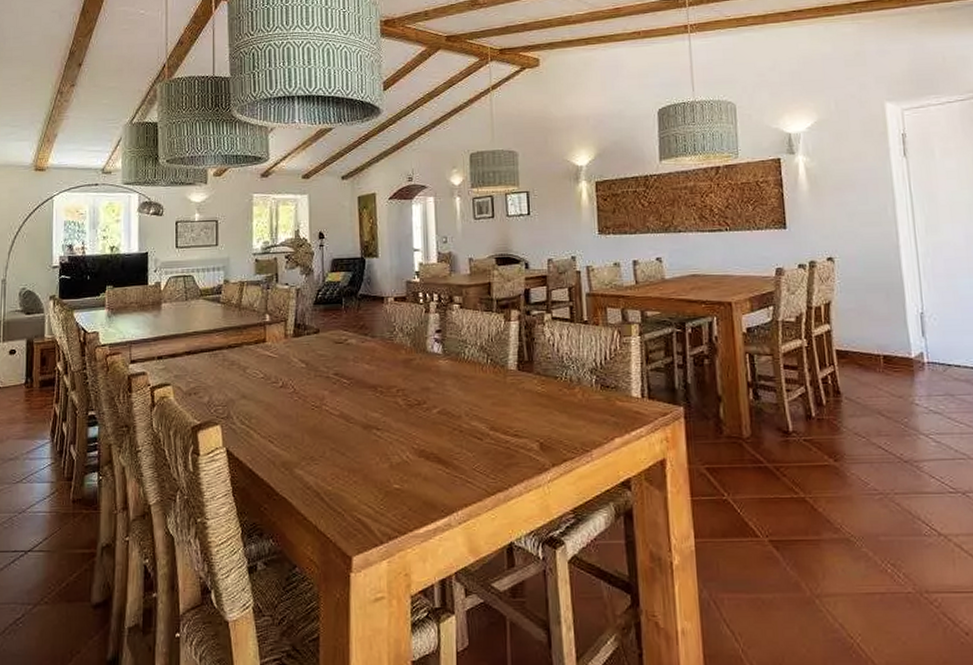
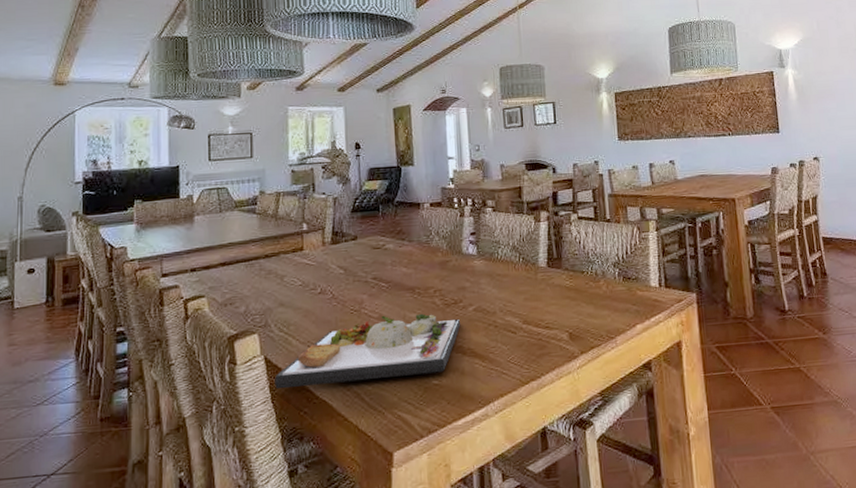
dinner plate: none [236,413,424,483] -> present [275,313,461,390]

